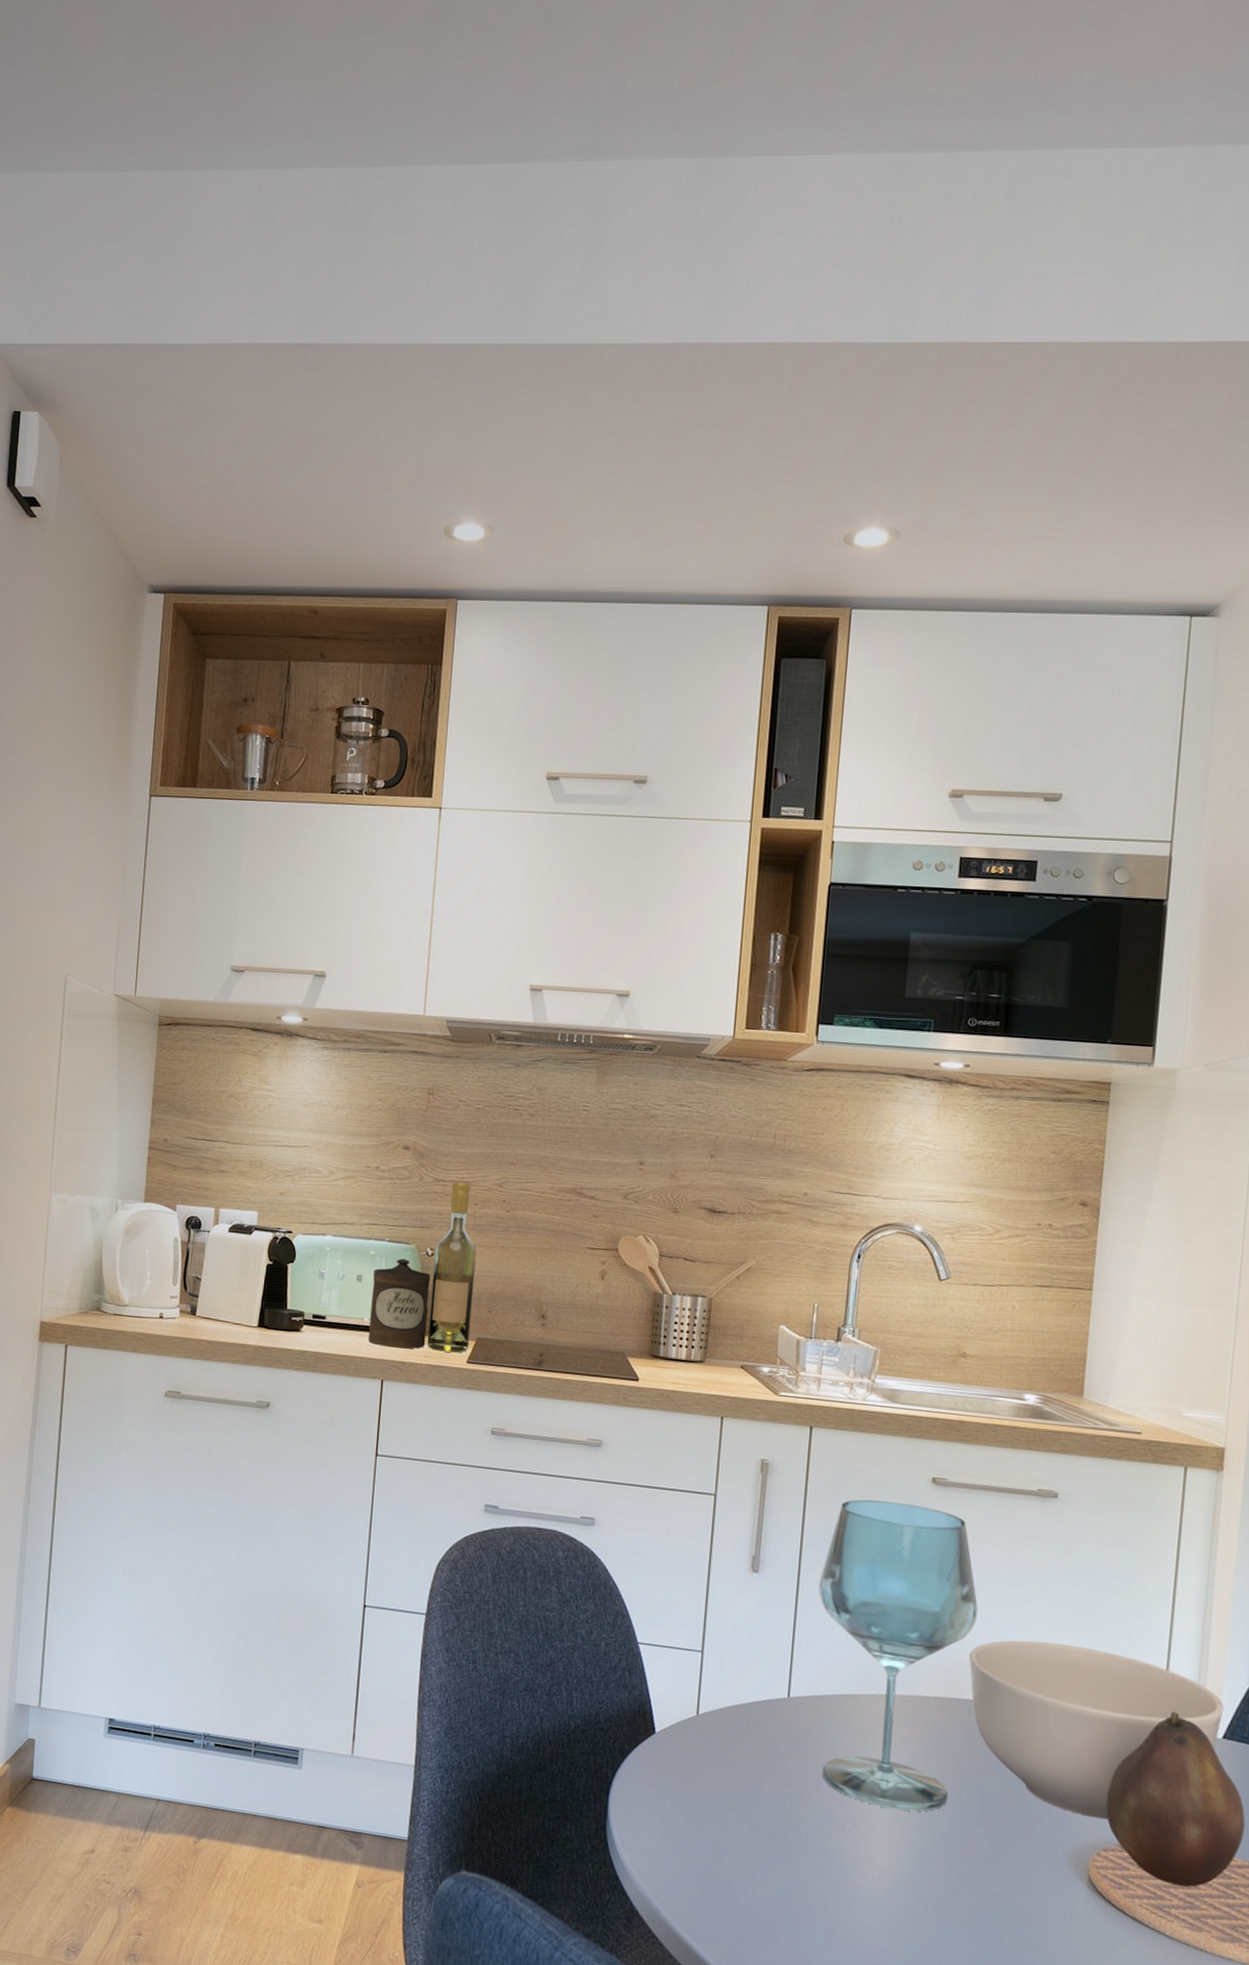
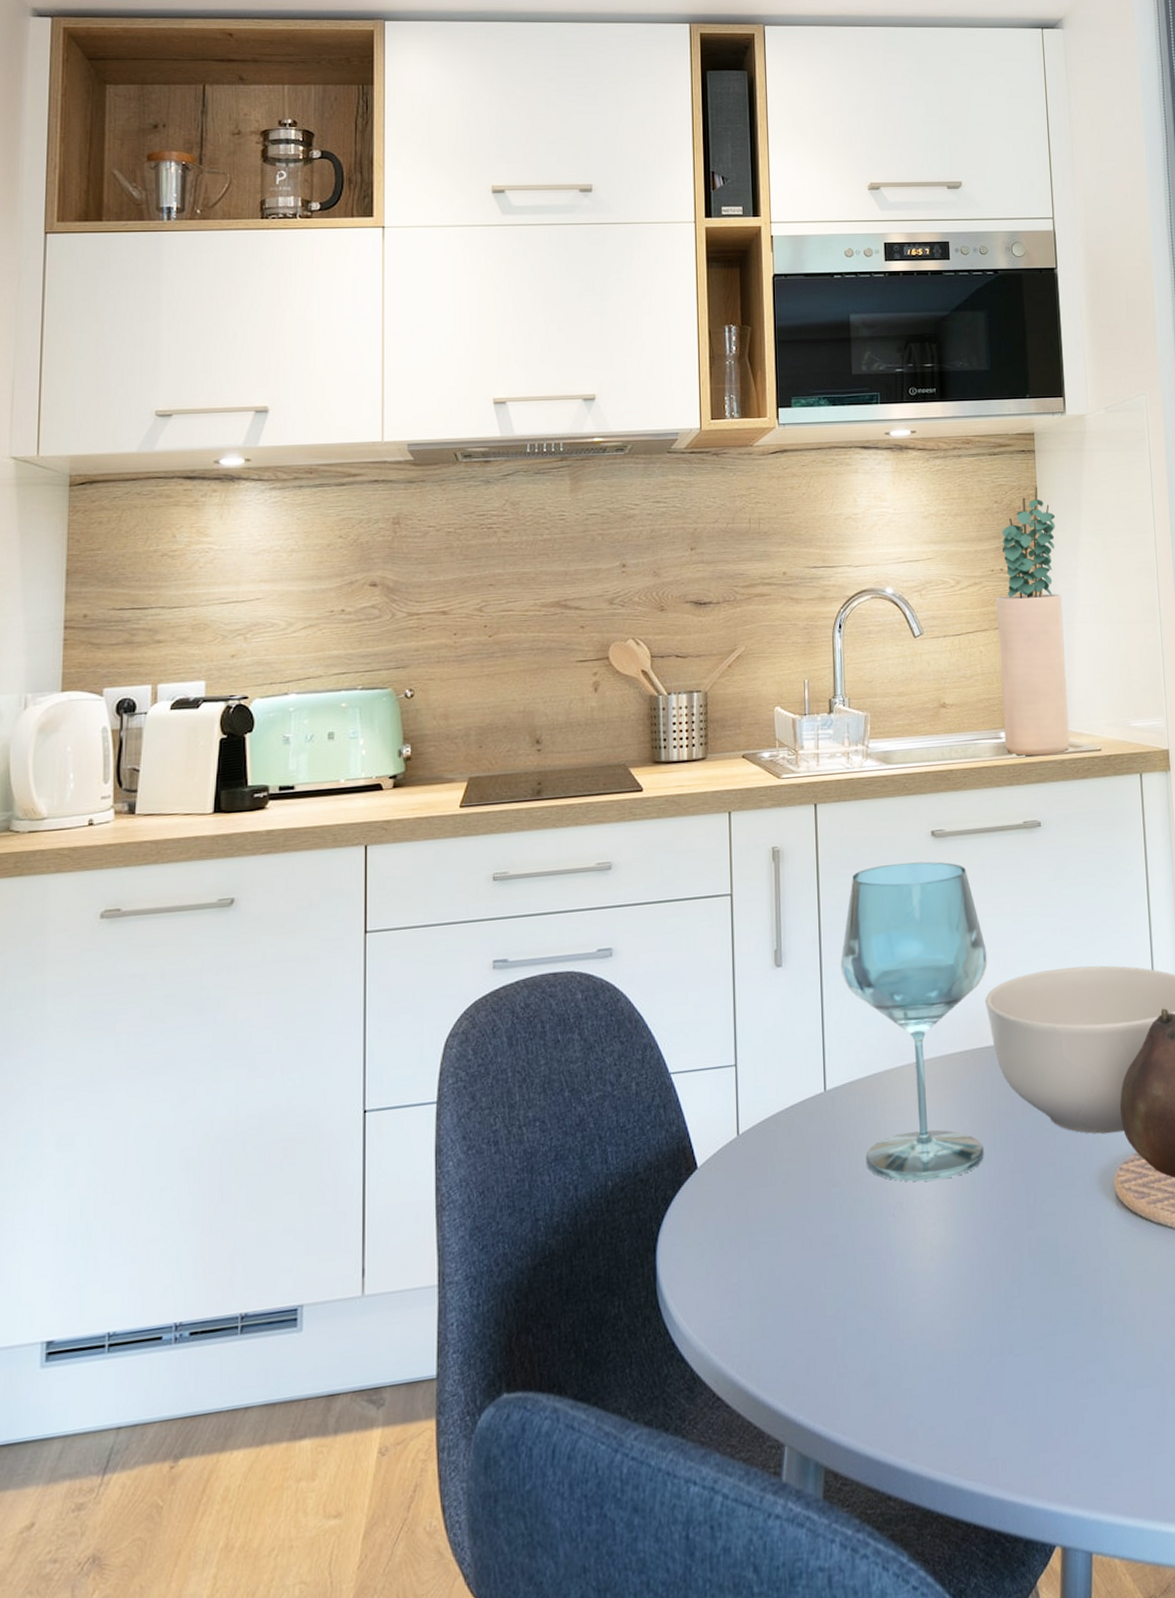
canister: present [368,1258,431,1349] -> none [347,705,412,808]
bottle: present [427,1182,477,1353] -> none [413,613,461,801]
vase: none [1027,1141,1124,1428] -> present [996,486,1070,756]

